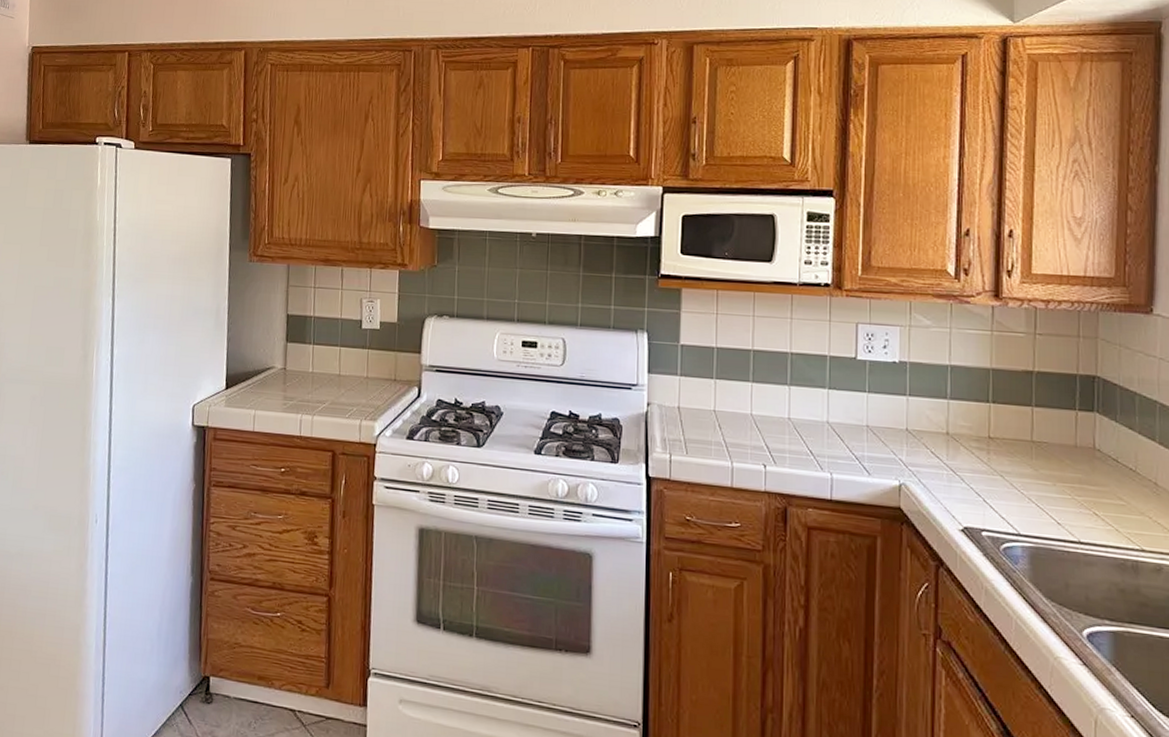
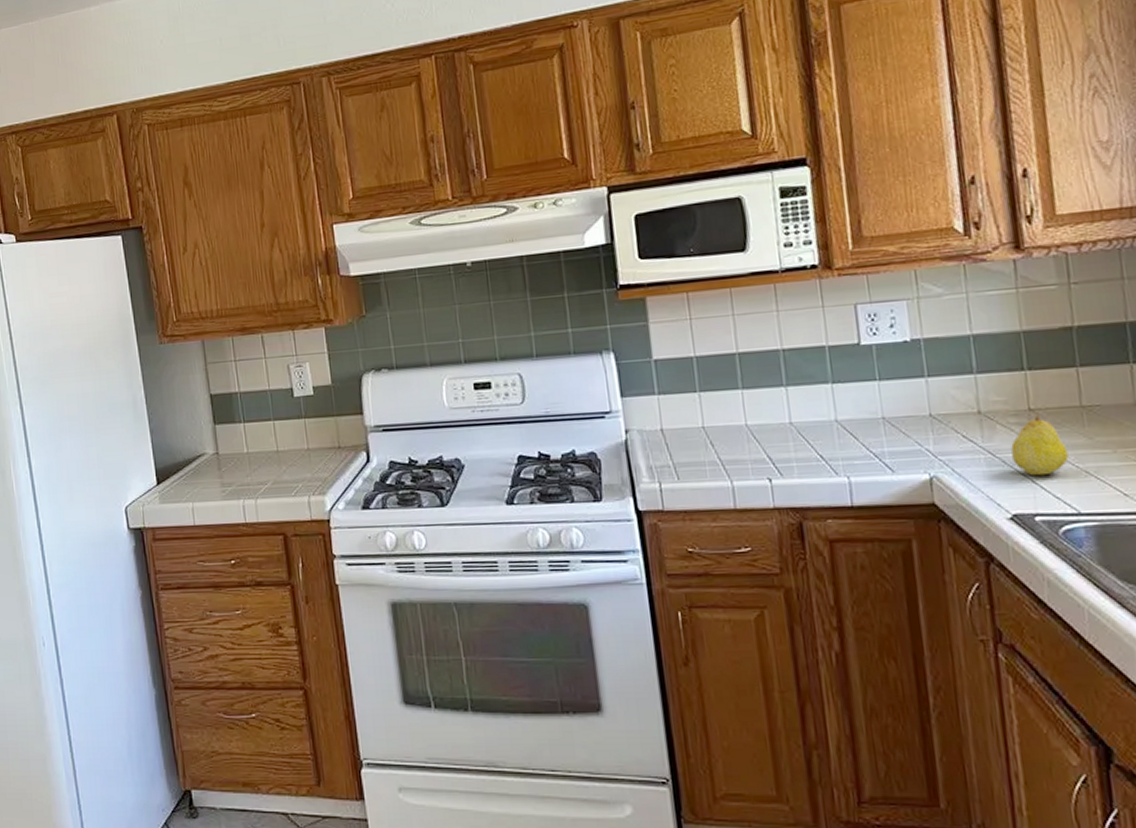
fruit: none [970,442,1016,497] -> present [1011,414,1069,476]

